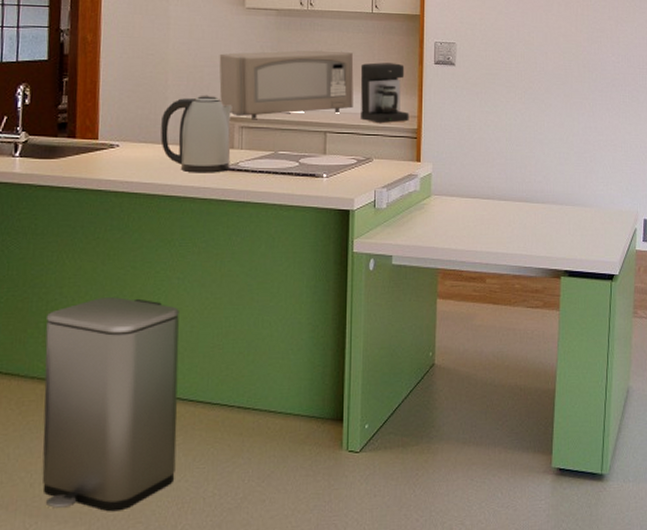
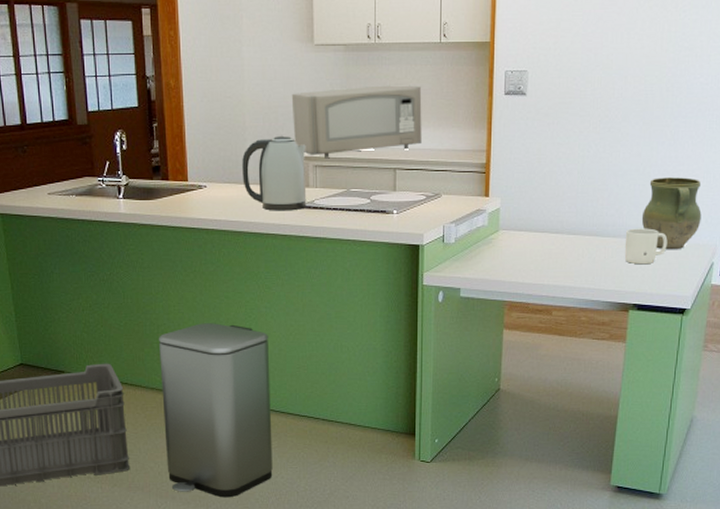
coffee maker: present [360,62,409,124] -> none [428,95,478,159]
mug: none [553,195,593,231] -> present [624,228,668,265]
ceramic jug: none [567,146,622,216] -> present [641,177,702,250]

